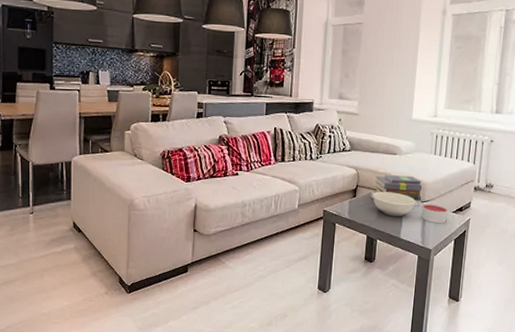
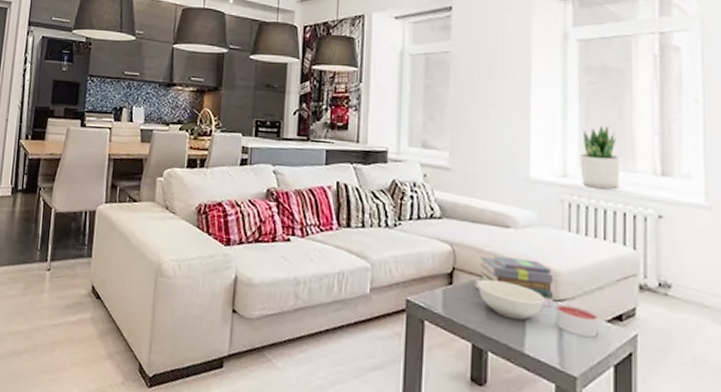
planter: none [445,79,471,124] -> present [580,125,620,190]

